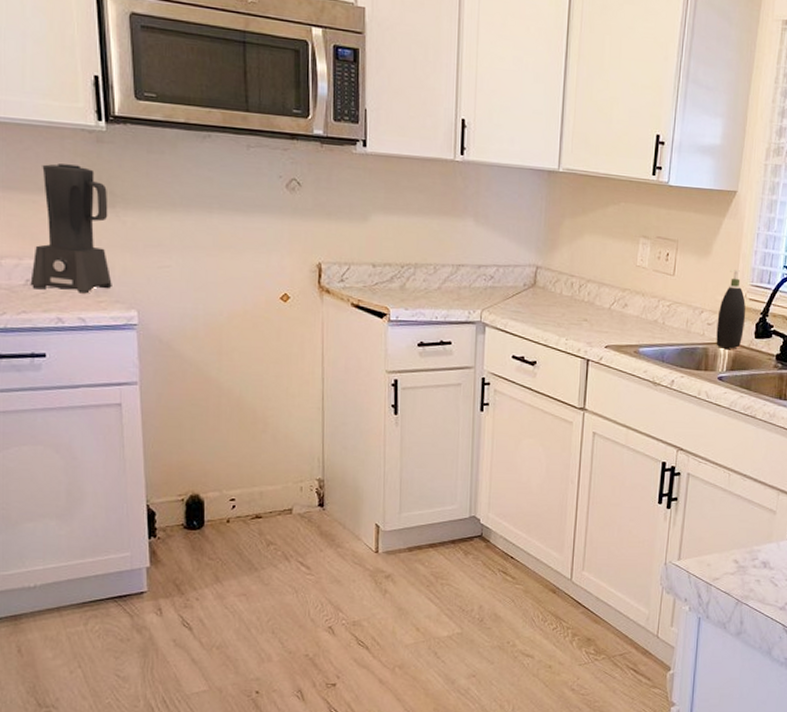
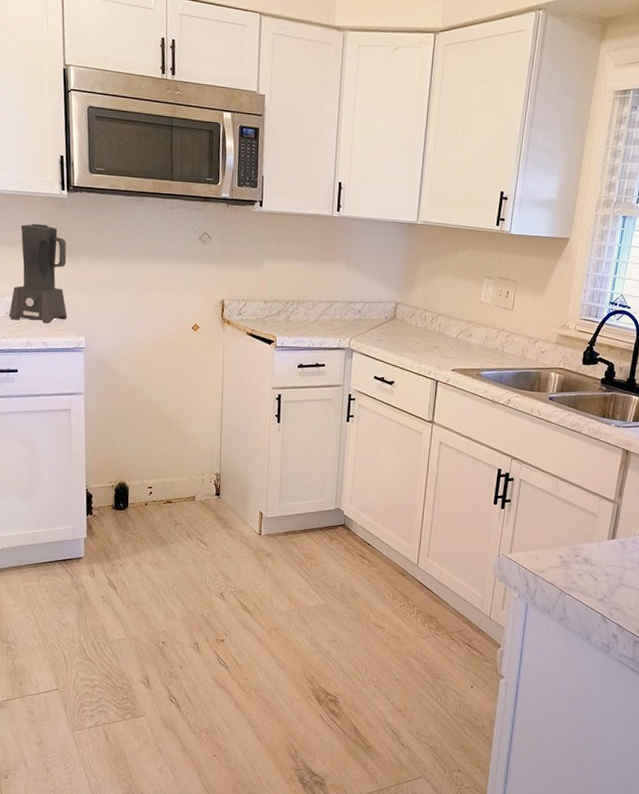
soap dispenser: present [716,269,746,349] -> none [548,305,575,374]

